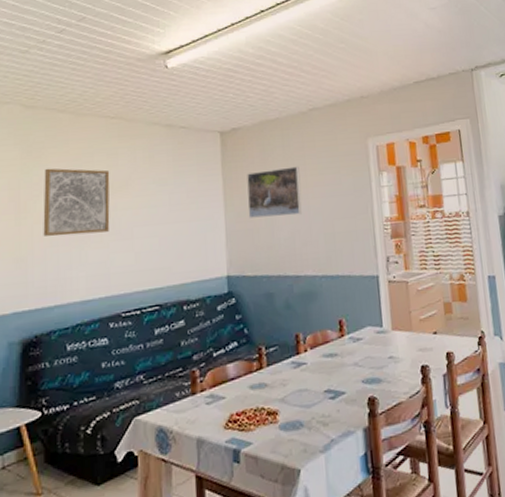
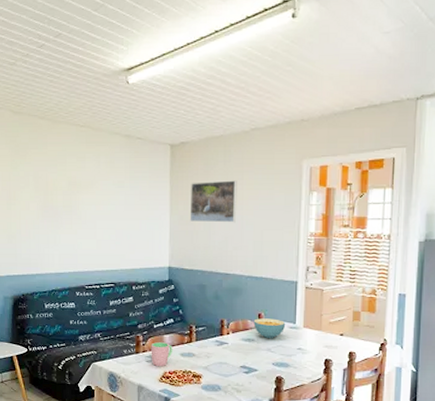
wall art: present [43,168,110,237] -> none [27,165,79,221]
cup: none [210,374,239,409] -> present [151,342,172,367]
cereal bowl: none [334,324,372,351] -> present [253,318,286,339]

